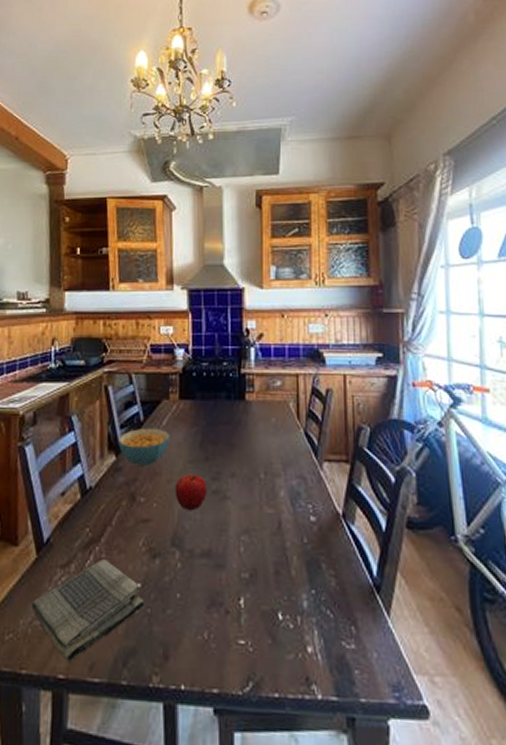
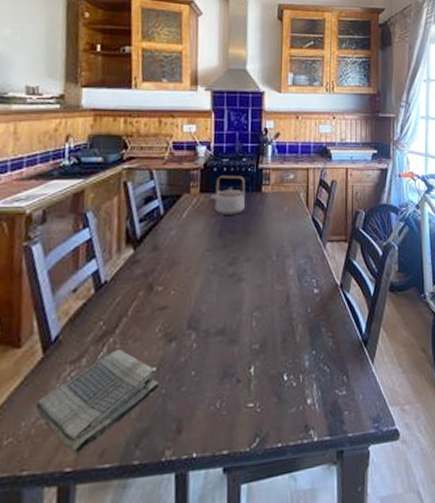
cereal bowl: present [118,427,170,467] -> none [136,220,190,258]
fruit: present [175,474,207,511] -> none [192,261,224,295]
teapot: none [189,380,227,425] -> present [209,175,246,215]

